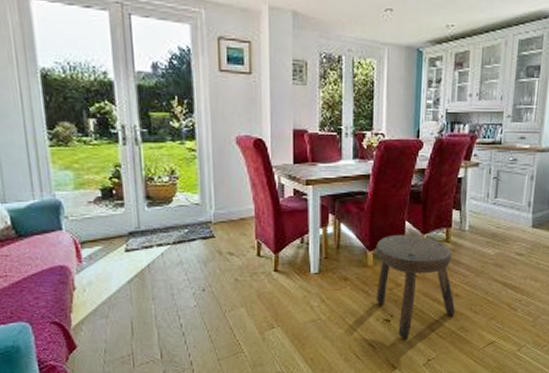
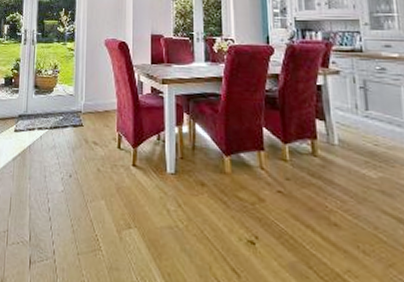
stool: present [375,234,456,339] -> none [232,141,338,272]

